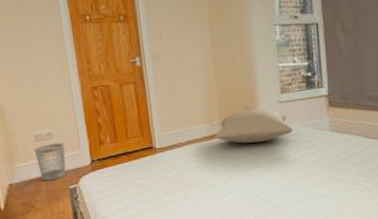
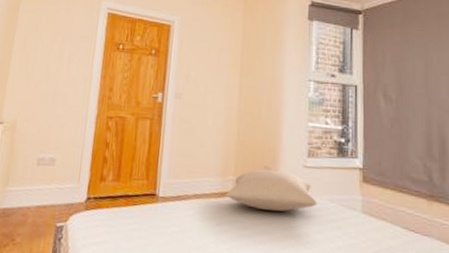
wastebasket: present [34,143,66,181] -> none [30,170,64,213]

